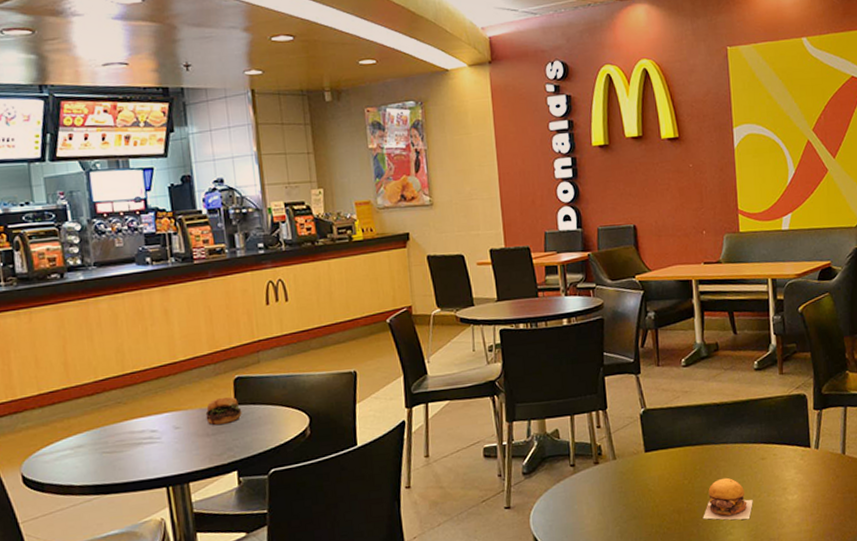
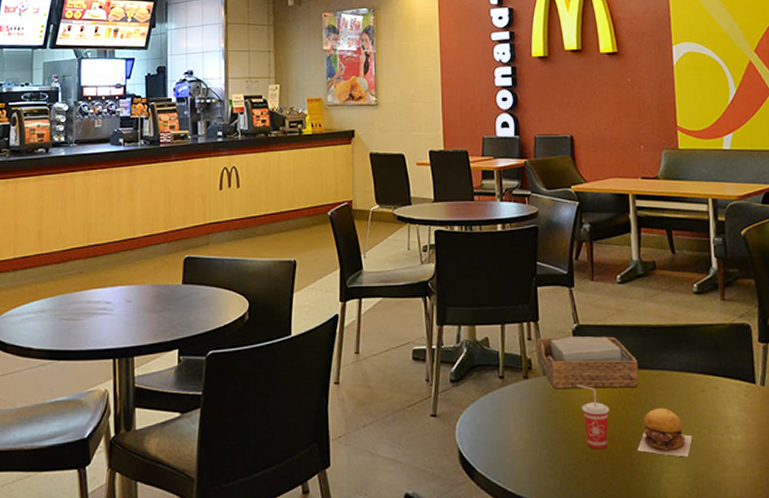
hamburger: present [205,397,242,426] -> none [155,276,188,303]
napkin holder: none [605,417,704,471] -> present [536,336,639,389]
beverage cup: none [645,464,676,522] -> present [577,384,609,450]

